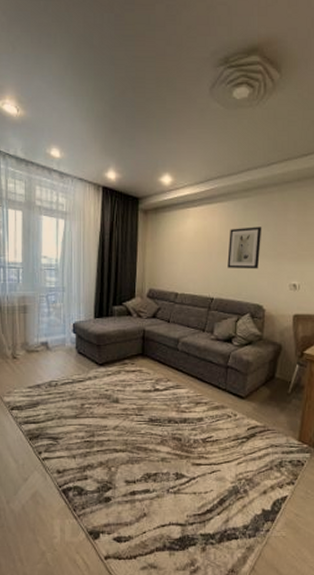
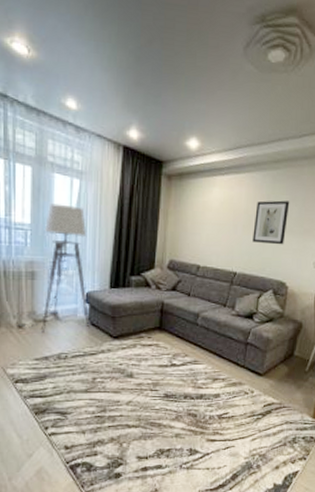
floor lamp: none [10,243,77,362] -> present [15,203,90,332]

